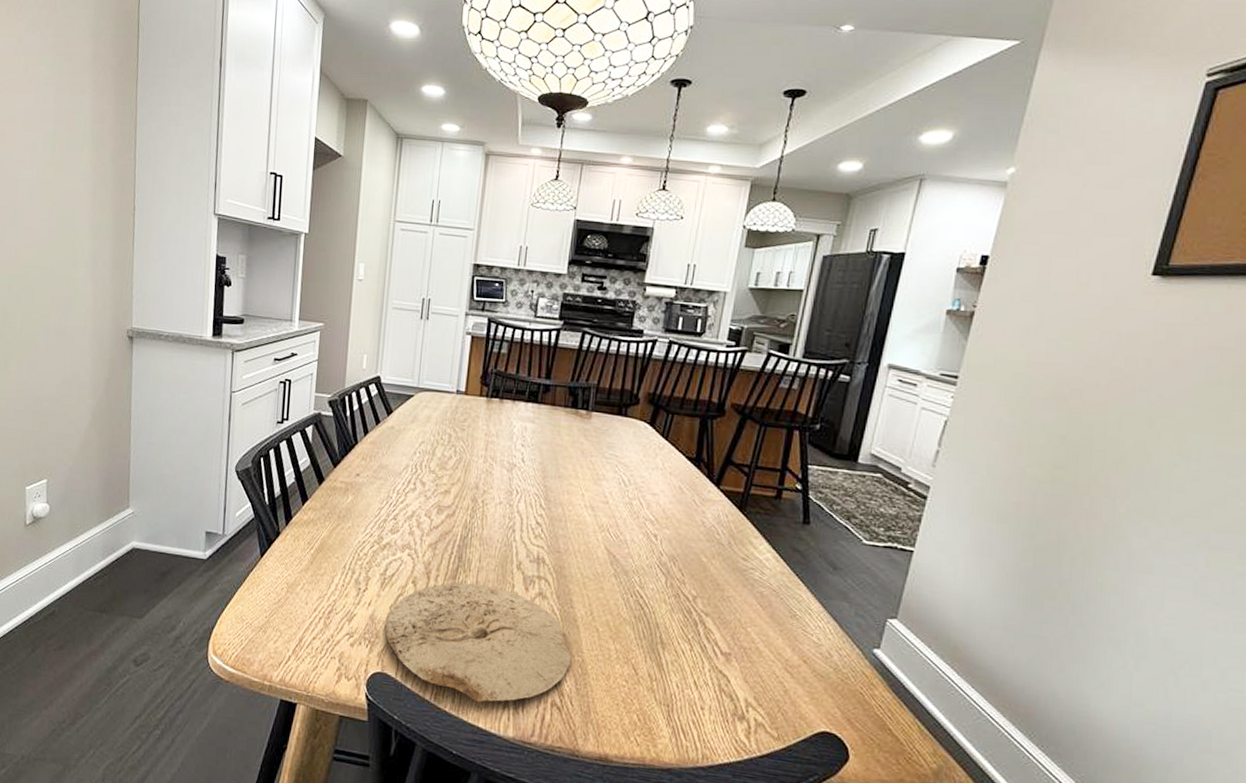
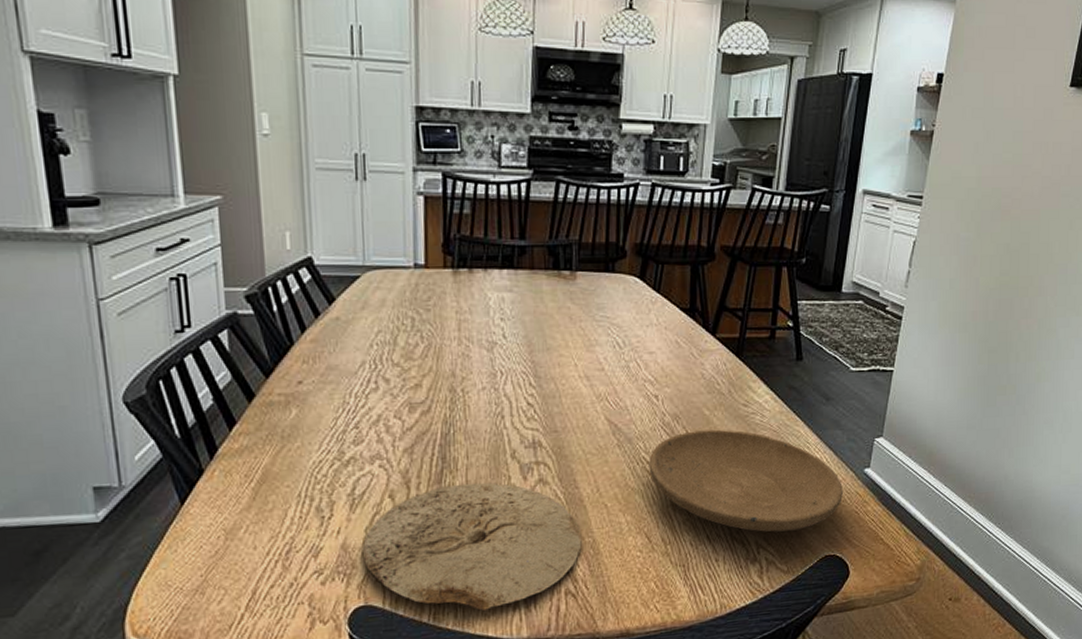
plate: none [642,574,847,698] -> present [649,429,843,532]

